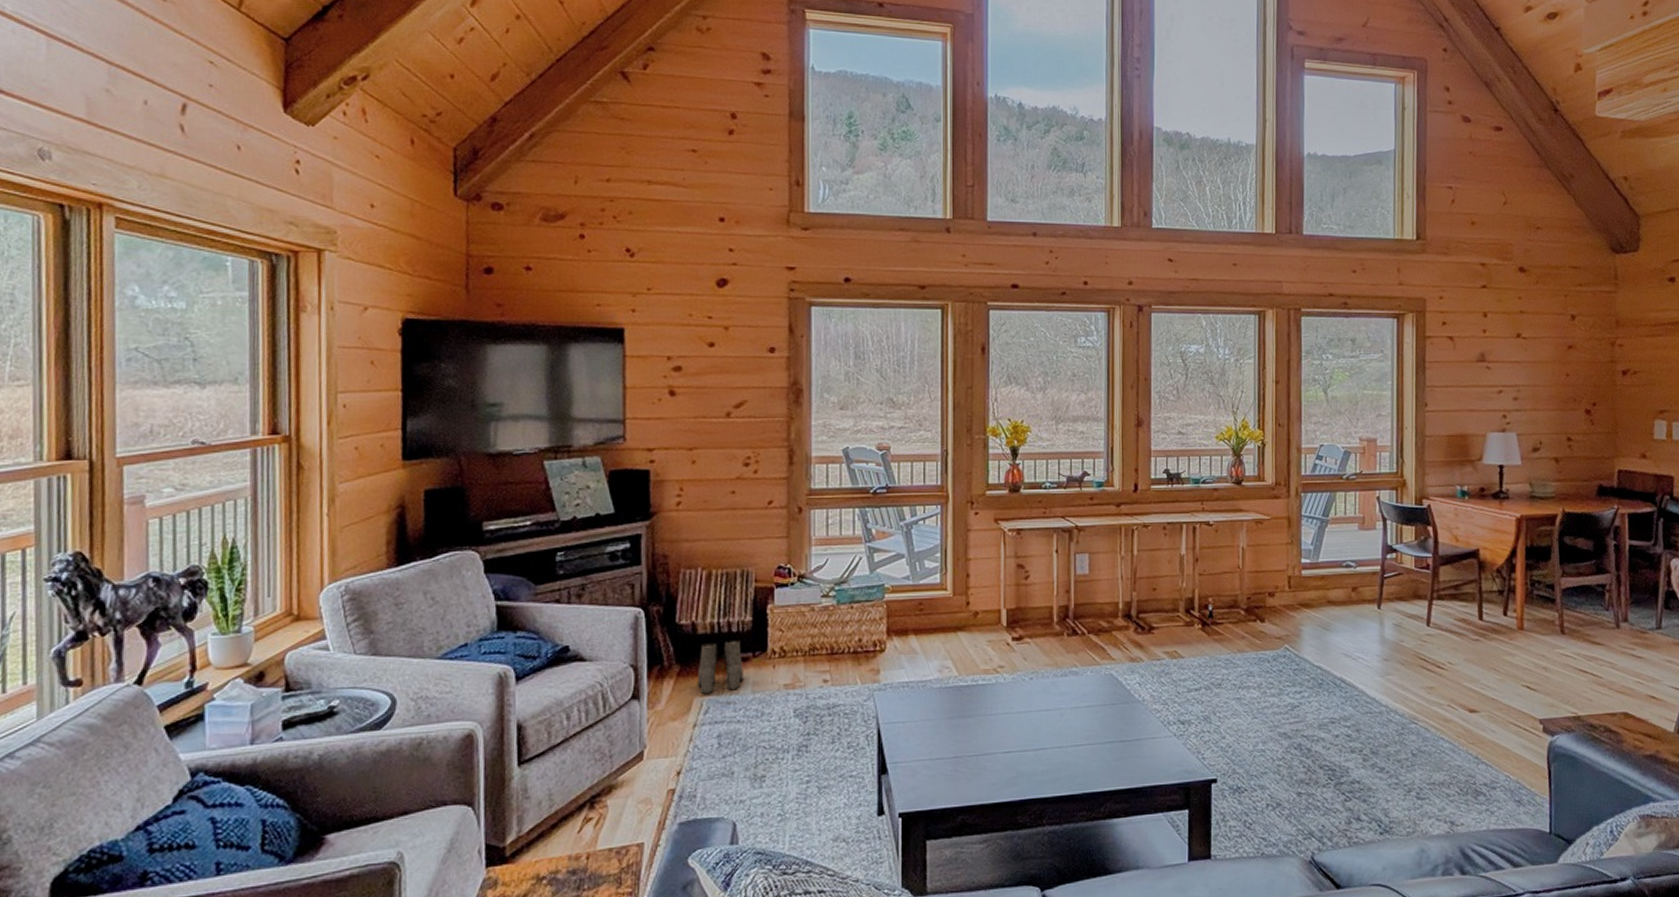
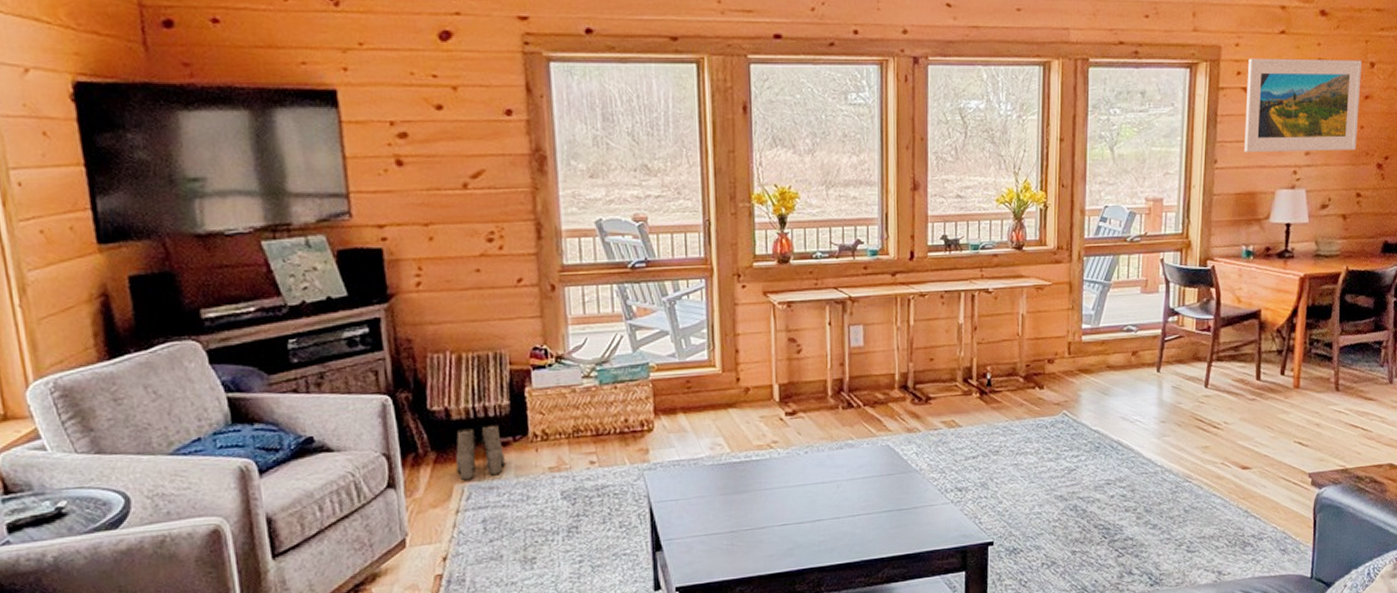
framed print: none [1452,310,1564,396] -> present [1243,58,1362,152]

